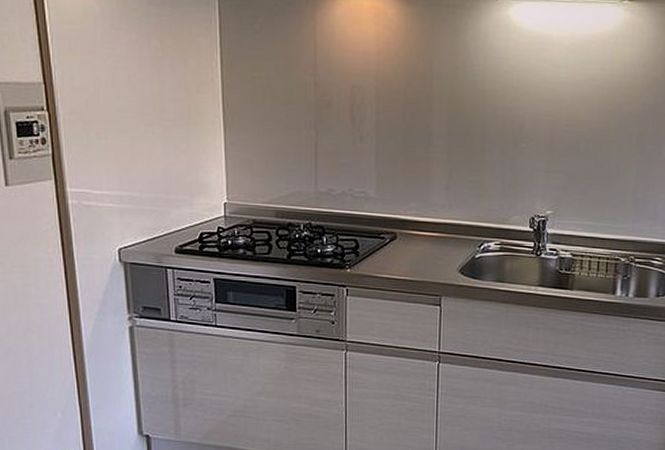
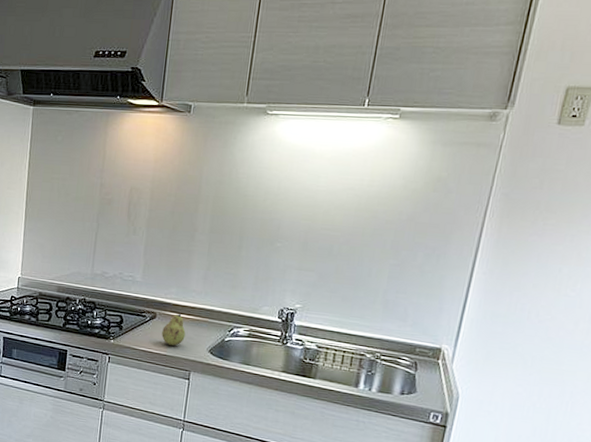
fruit: none [405,230,432,269] -> present [161,312,186,346]

